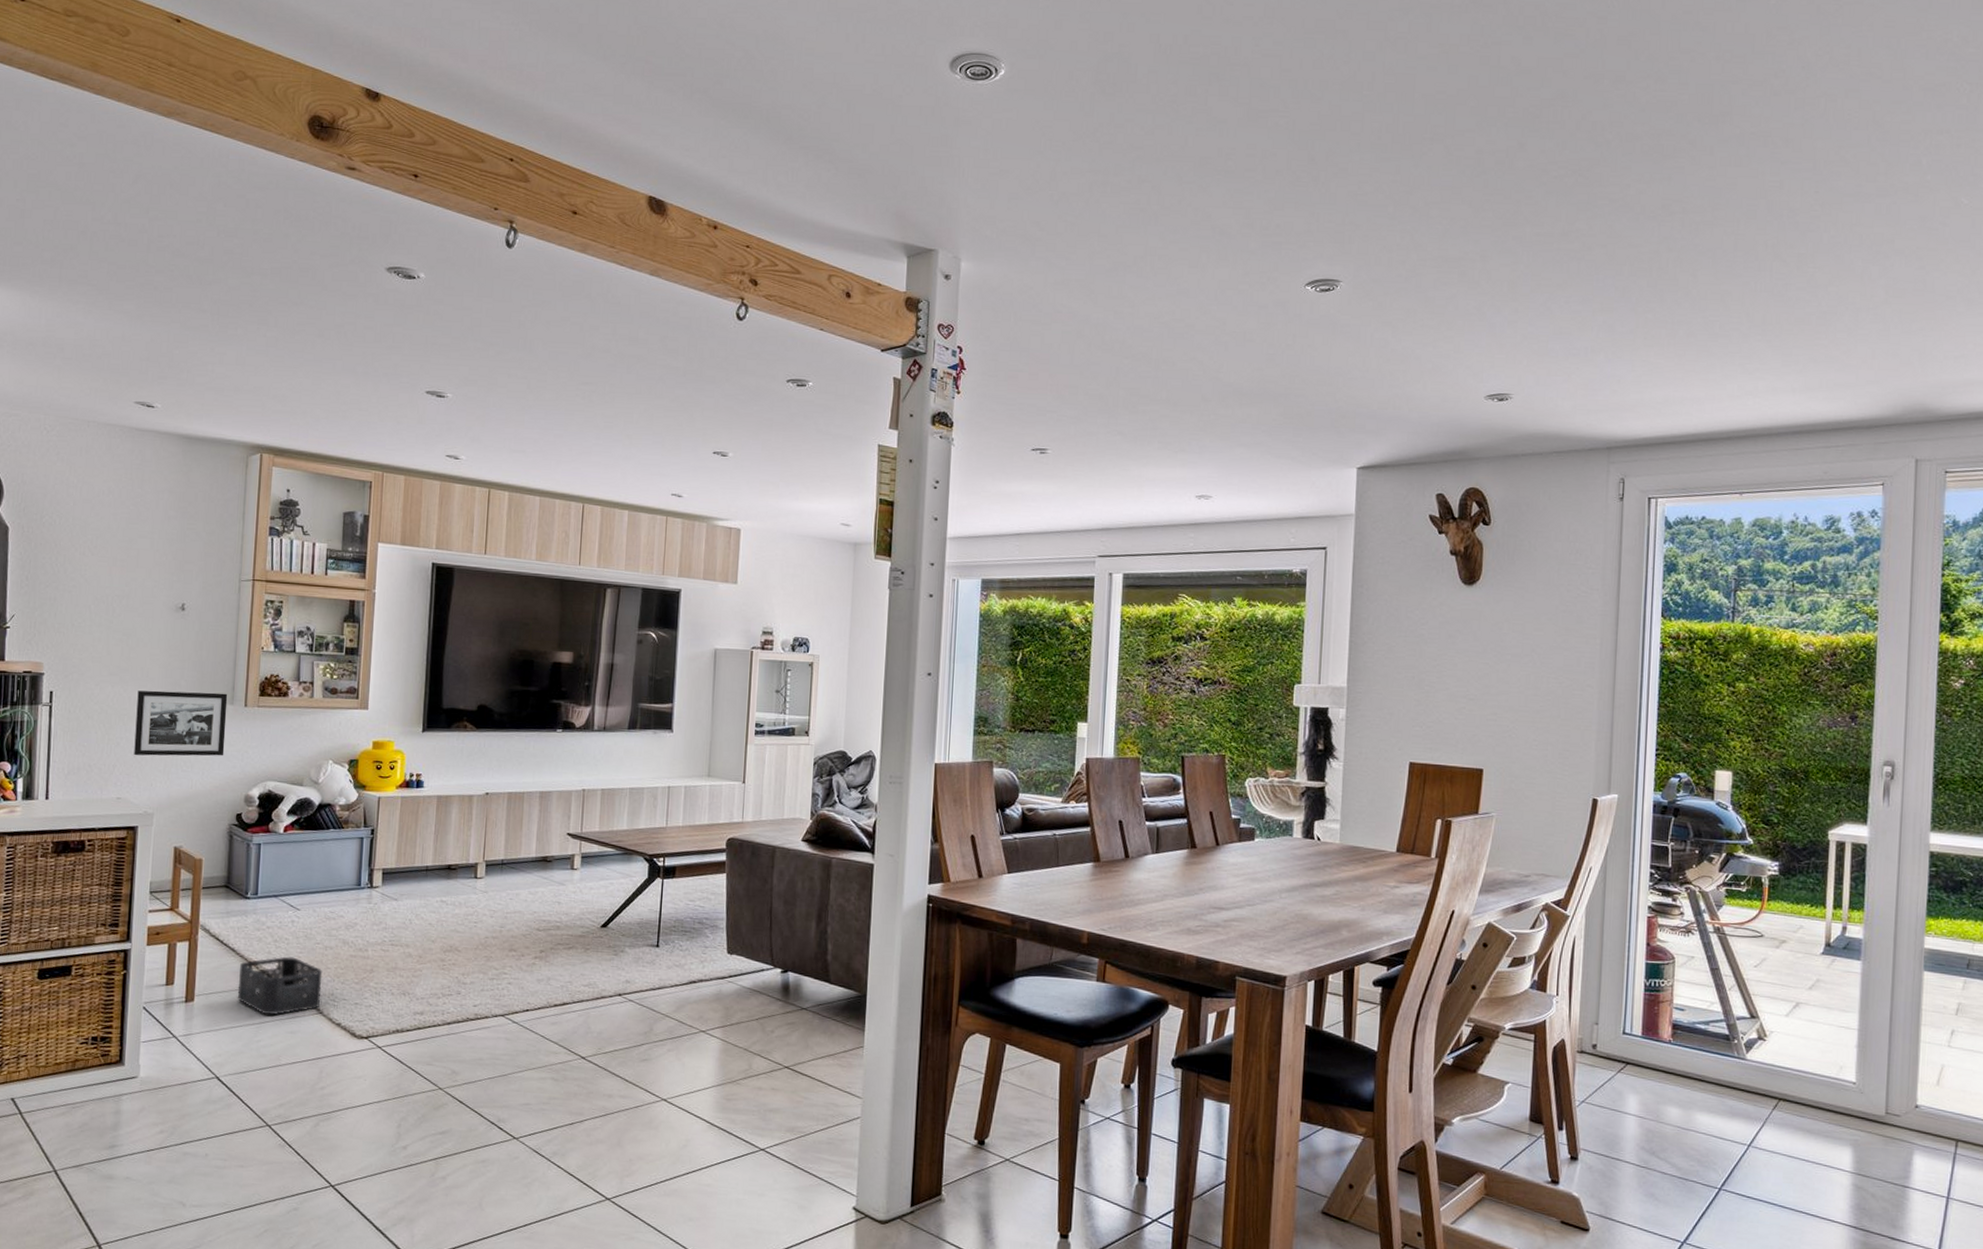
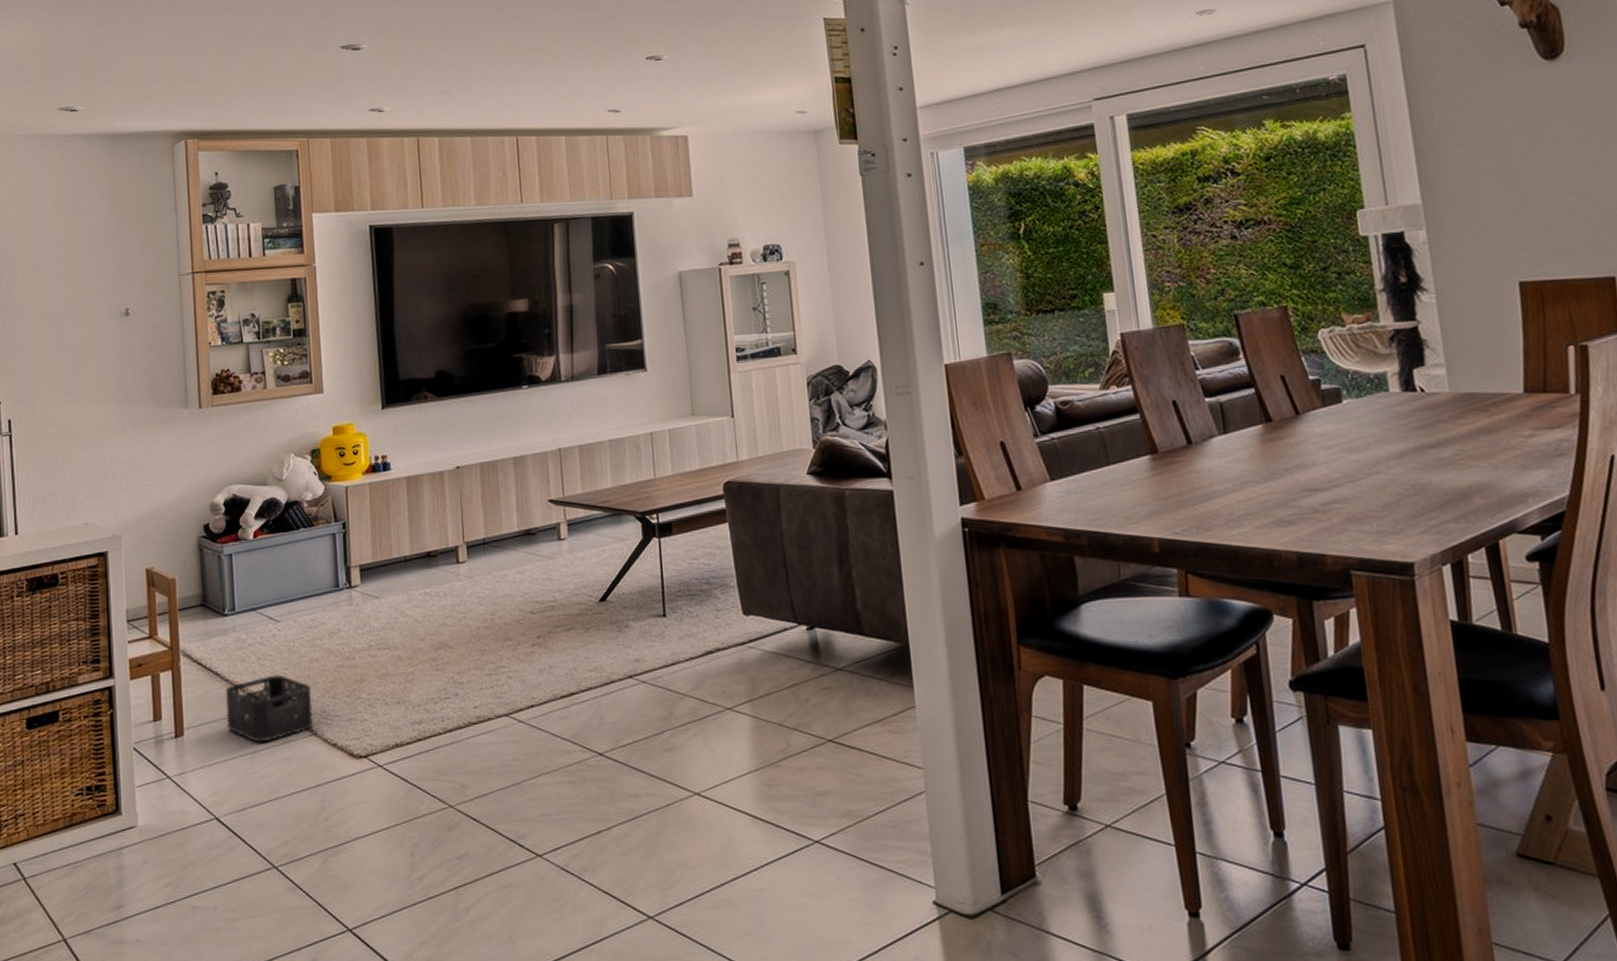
picture frame: present [134,690,228,756] -> none [93,397,185,477]

